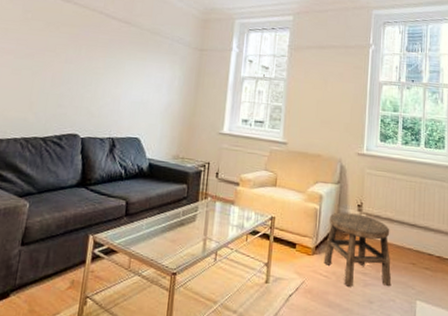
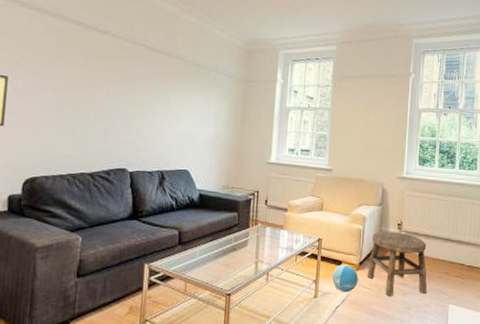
decorative ball: none [285,246,314,280] -> present [331,263,359,293]

